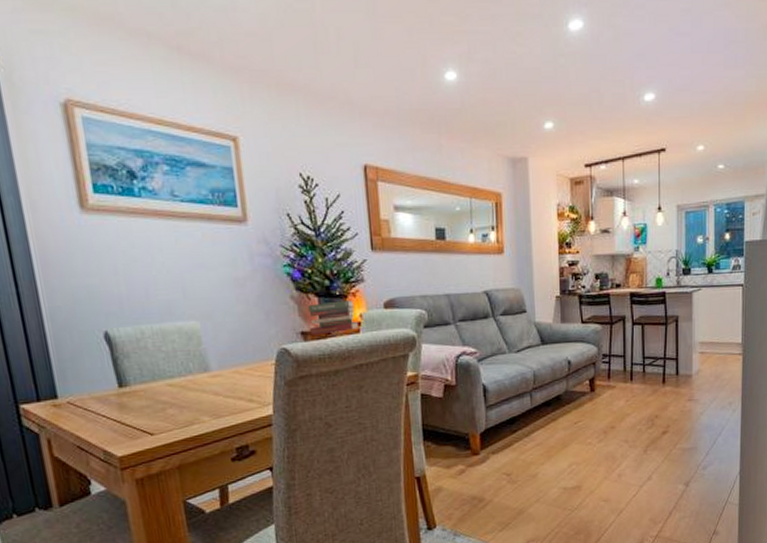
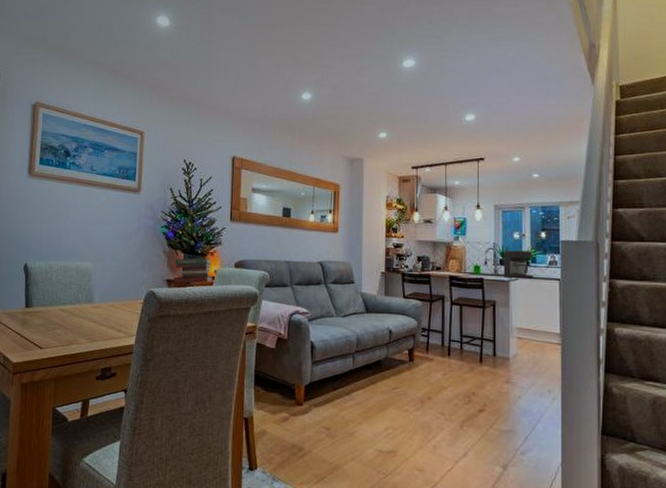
coffee maker: none [686,256,717,289] -> present [503,250,534,280]

